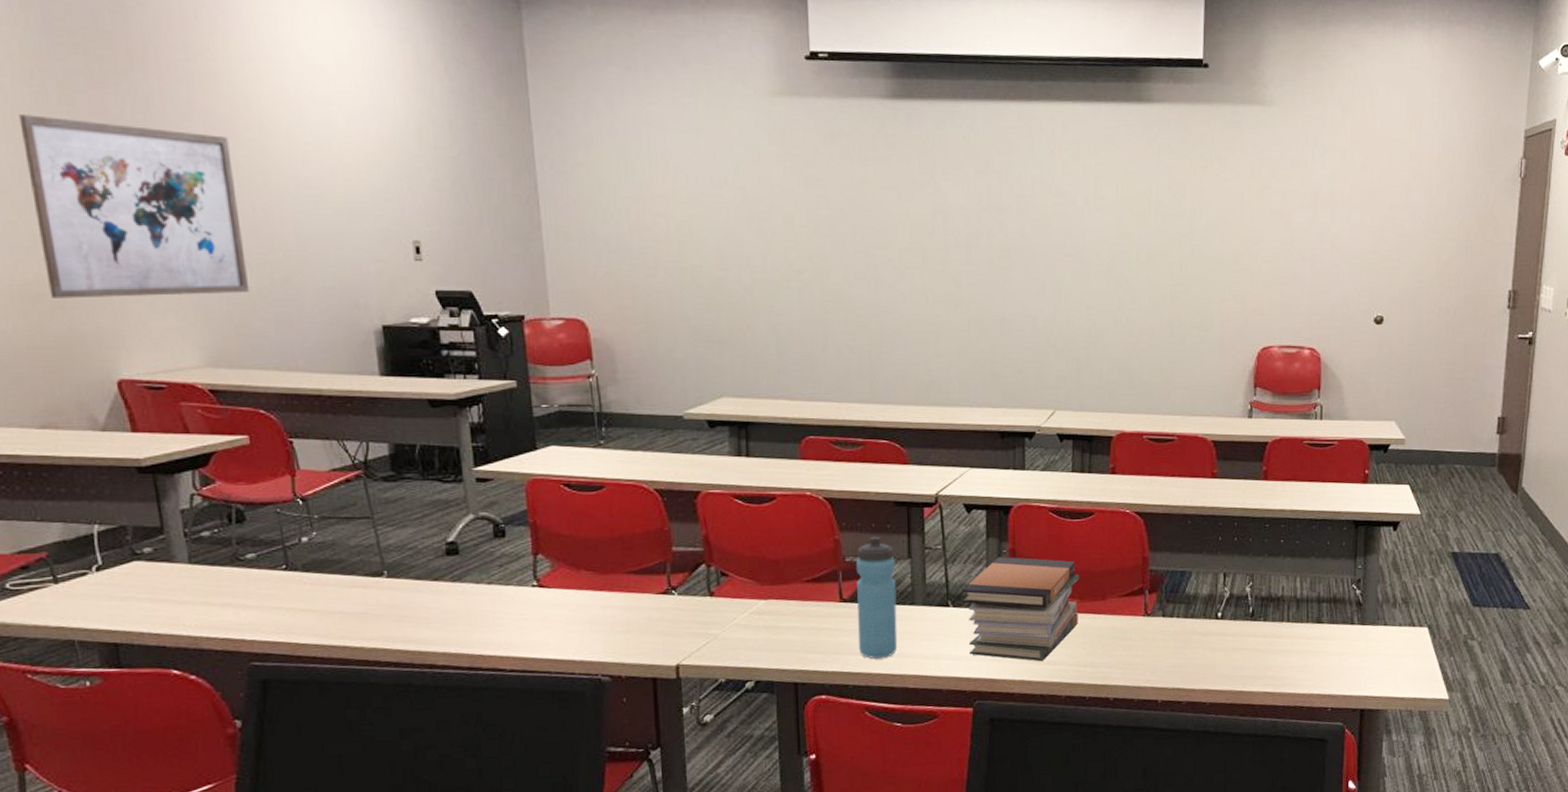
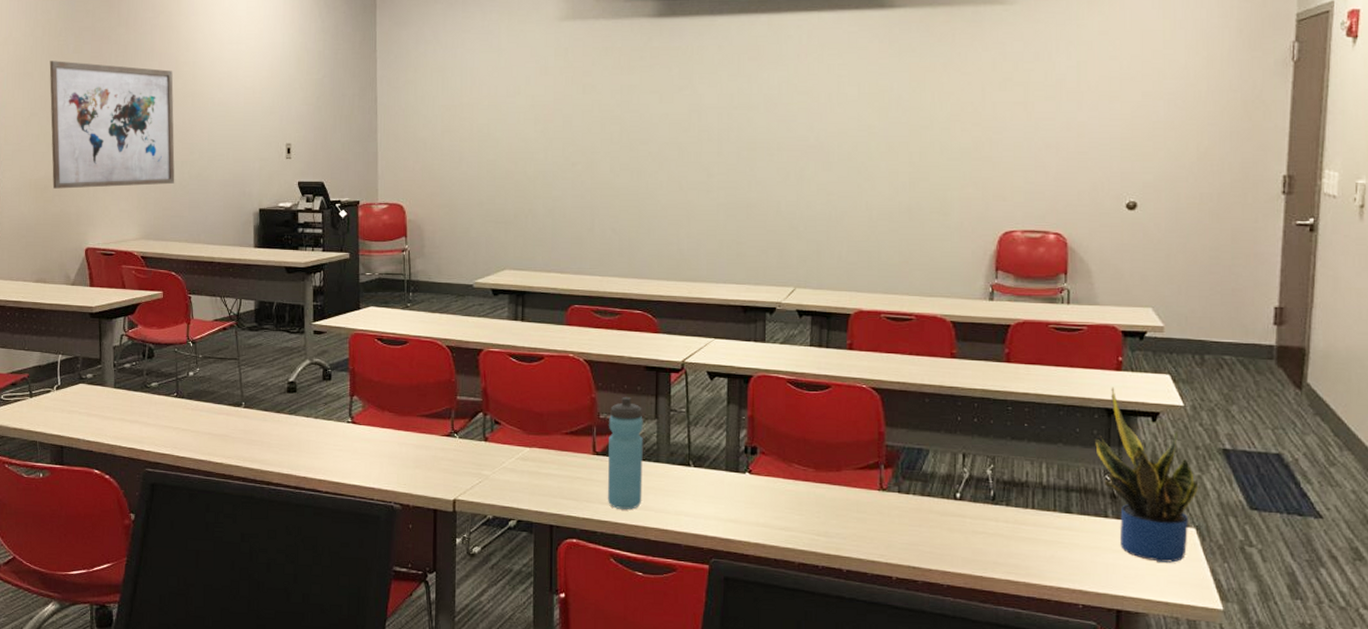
book stack: present [961,557,1080,662] -> none [702,423,816,527]
potted plant: none [1344,499,1432,662] -> present [1095,387,1199,563]

